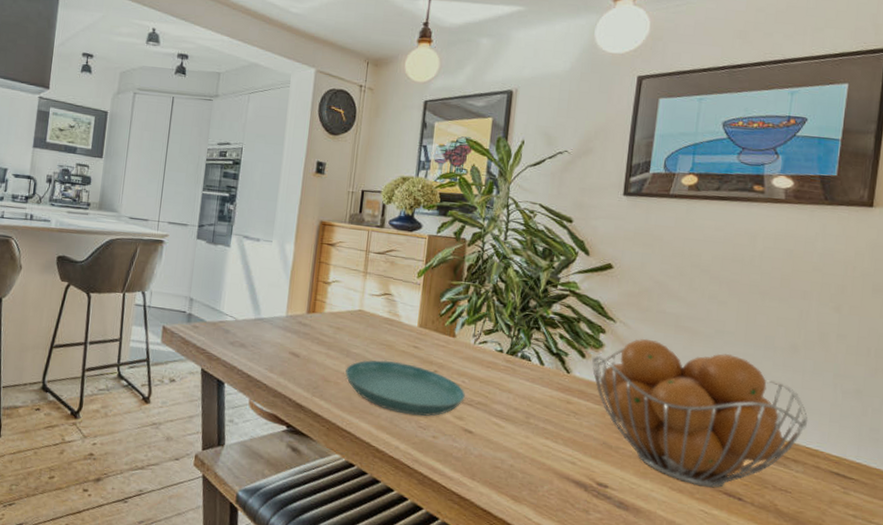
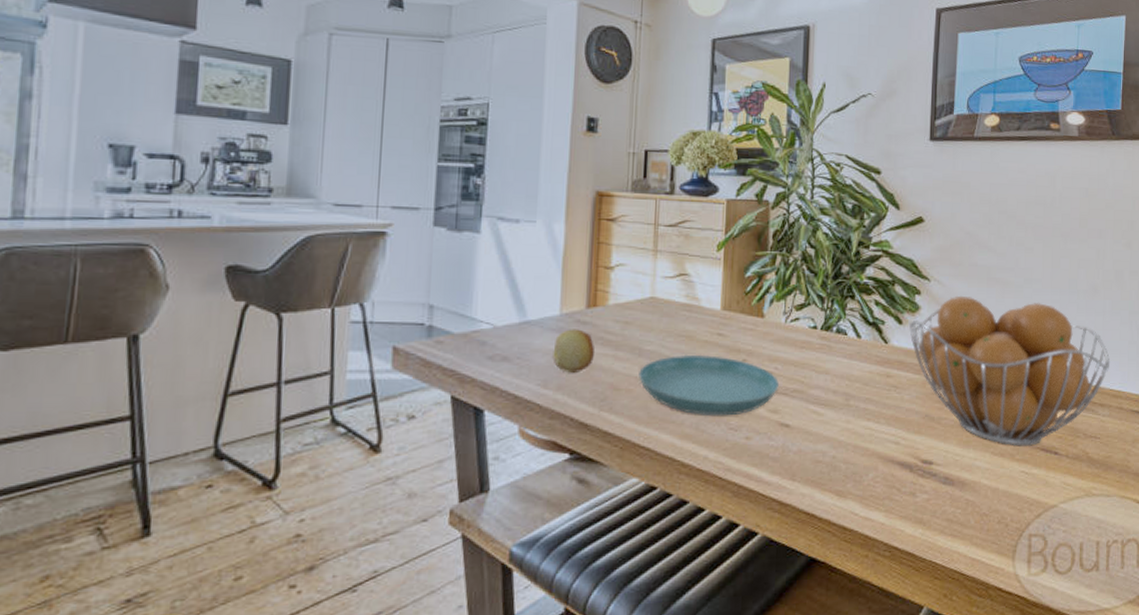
fruit: none [278,328,311,364] -> present [553,329,594,373]

